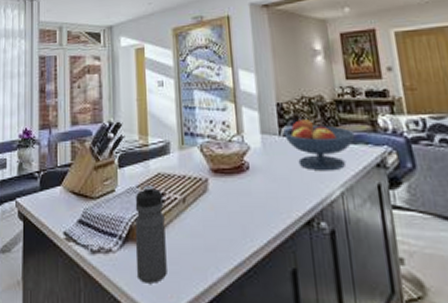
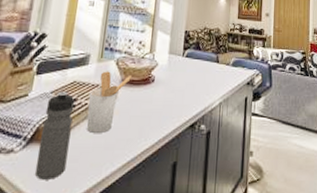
utensil holder: none [176,159,221,232] -> present [86,71,131,133]
fruit bowl: present [284,119,355,172] -> none [186,45,237,86]

